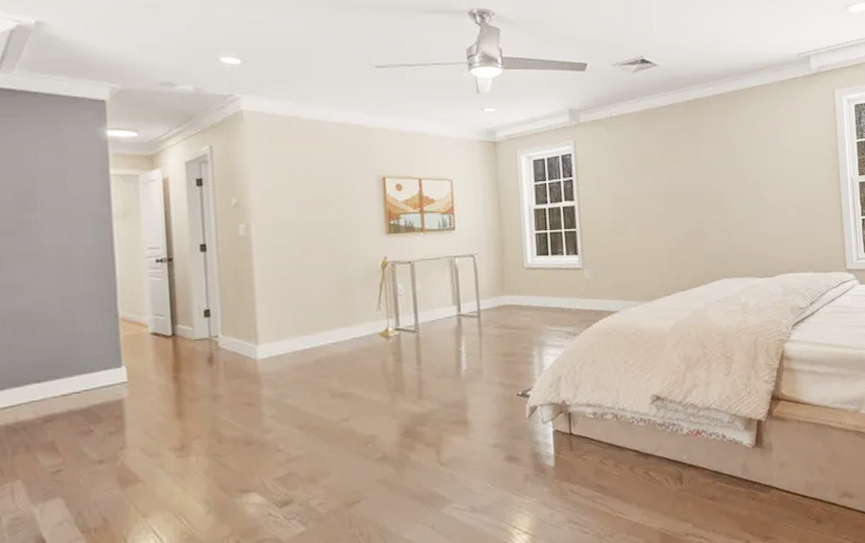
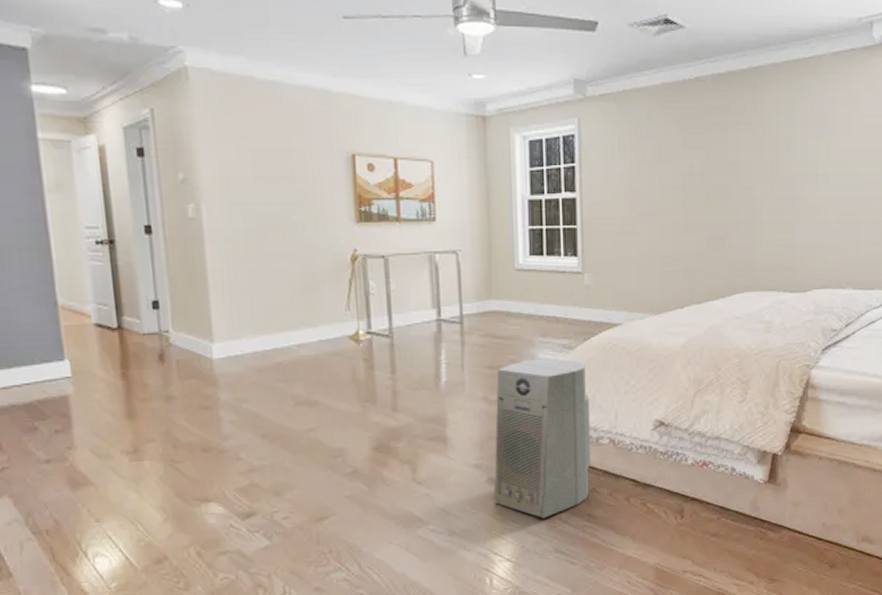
air purifier: none [511,344,598,491] -> present [493,359,592,519]

